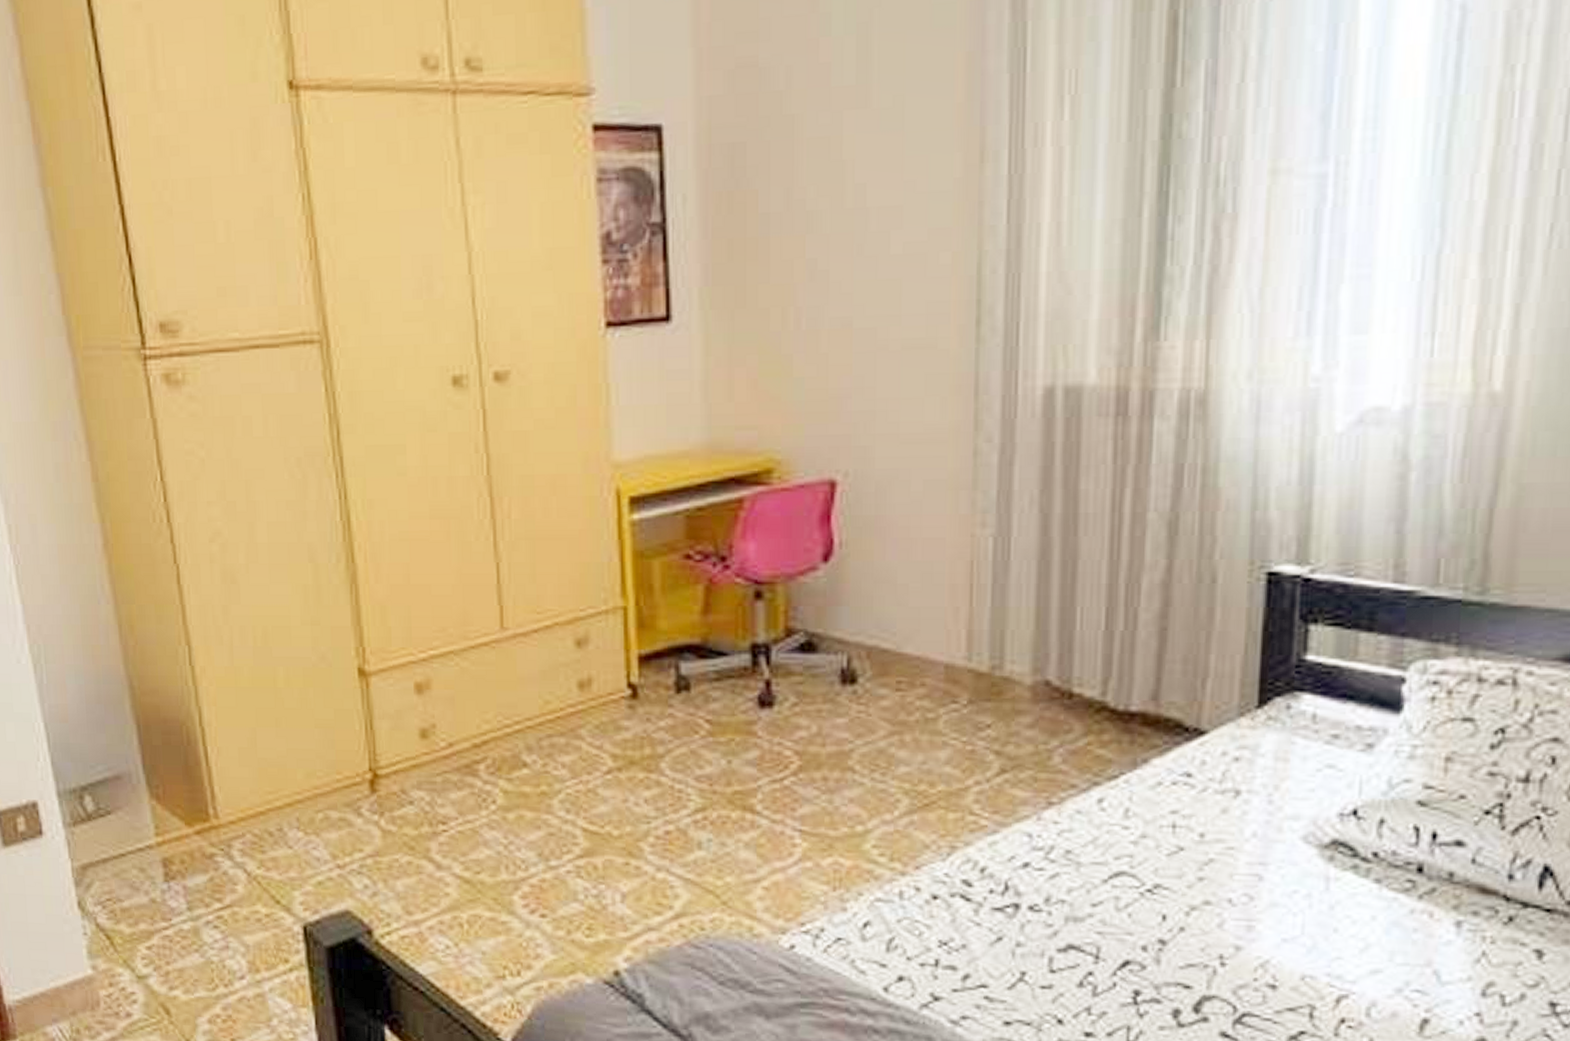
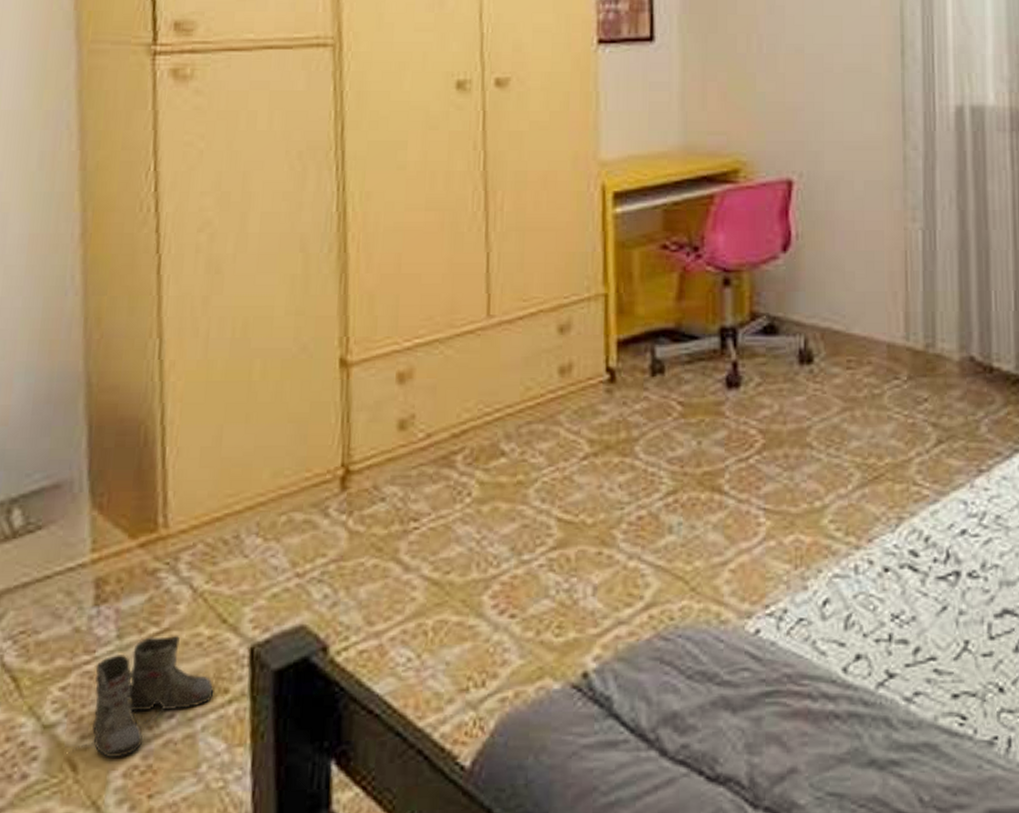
boots: none [161,911,276,1007] -> present [68,636,214,757]

